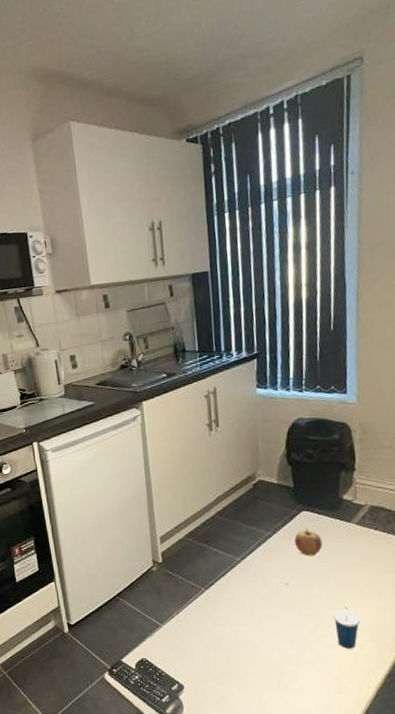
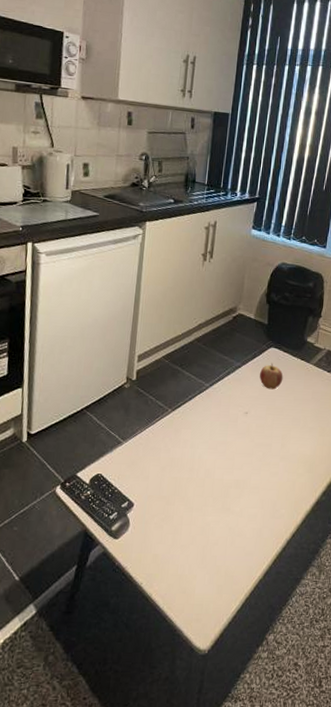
cup: present [332,607,360,650] -> none [280,439,302,478]

